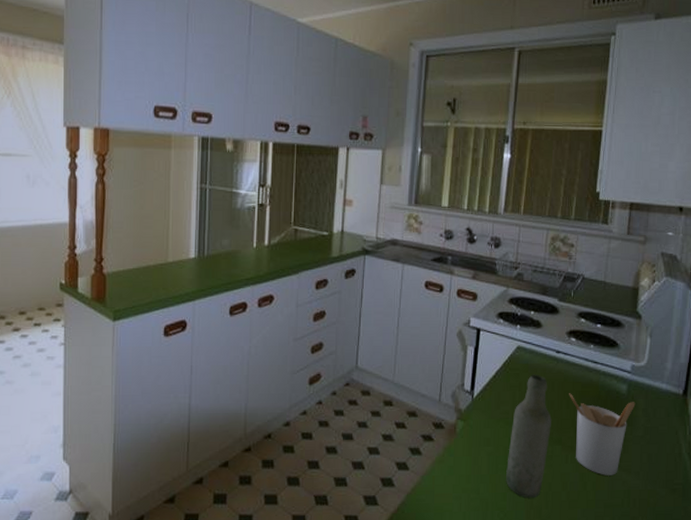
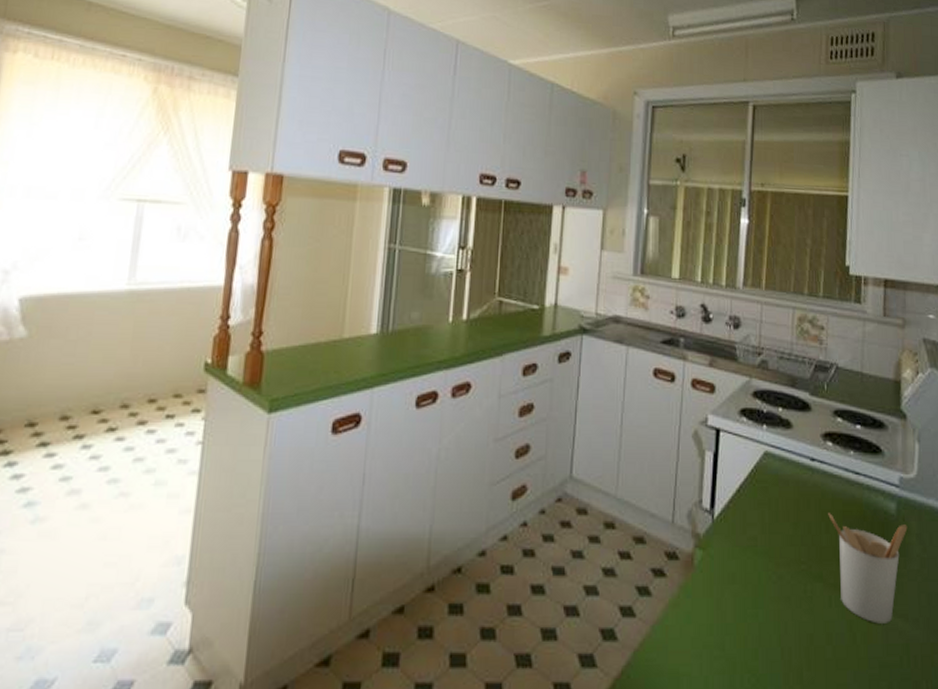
bottle: present [506,374,551,499] -> none [757,488,809,656]

